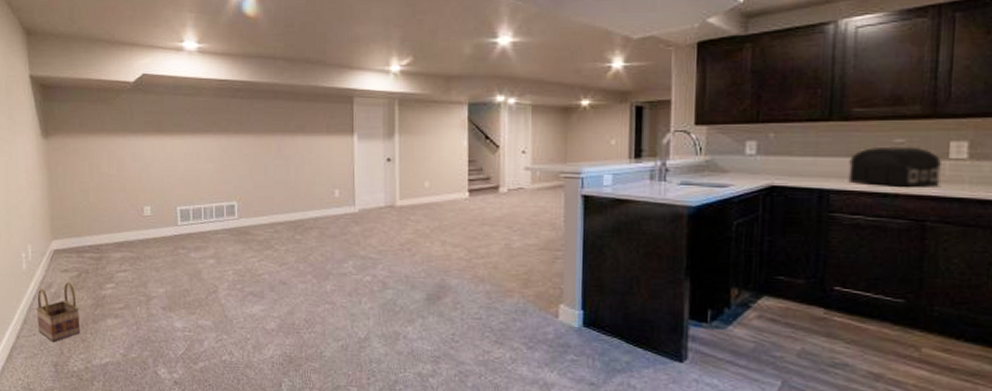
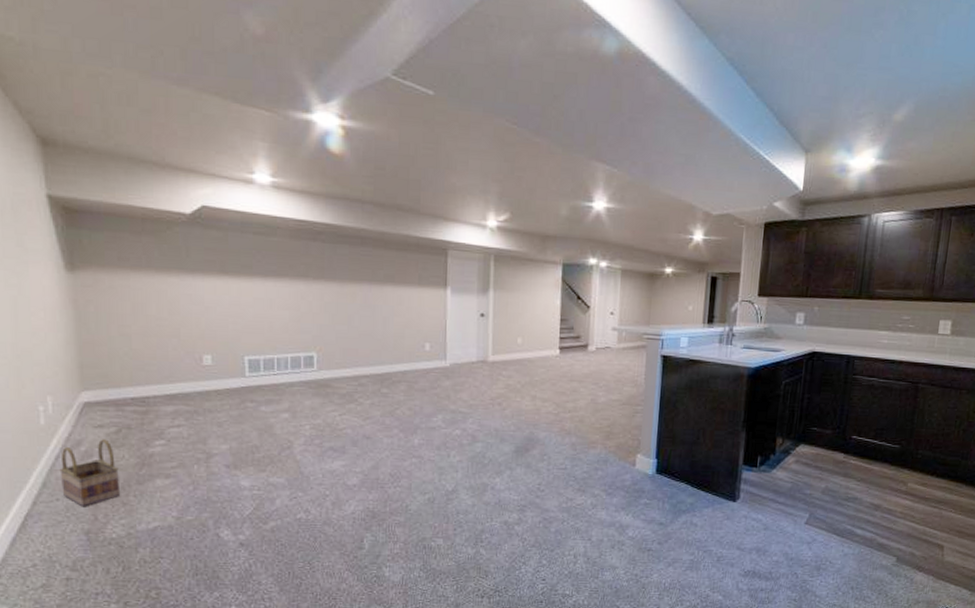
treasure chest: present [848,146,941,188] -> none [868,322,933,357]

